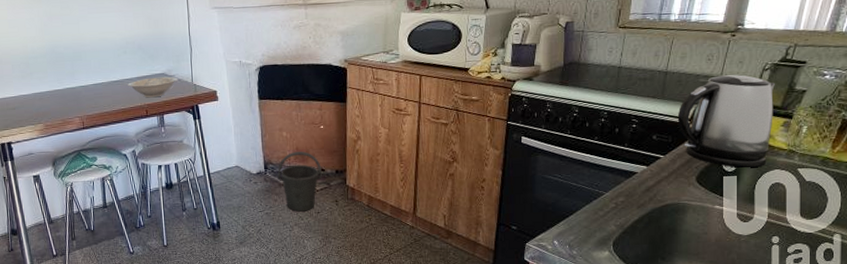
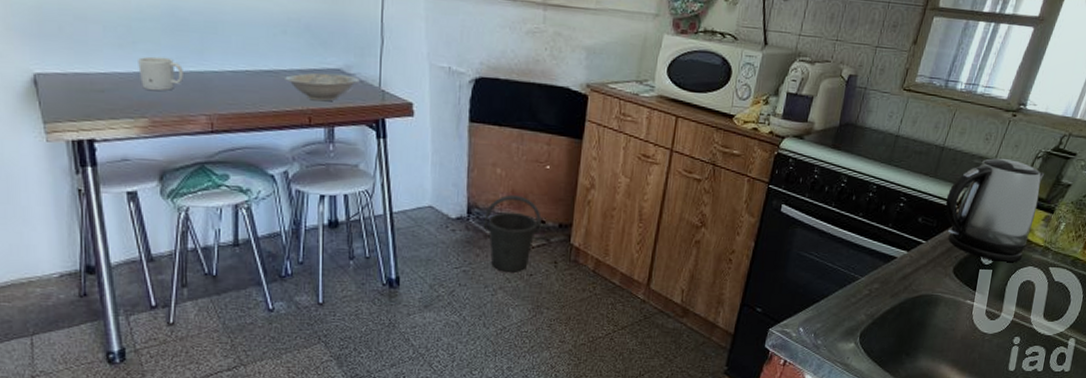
mug: none [34,80,64,105] -> present [138,56,185,92]

